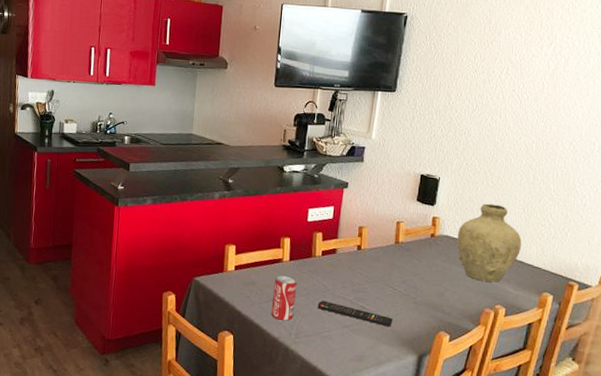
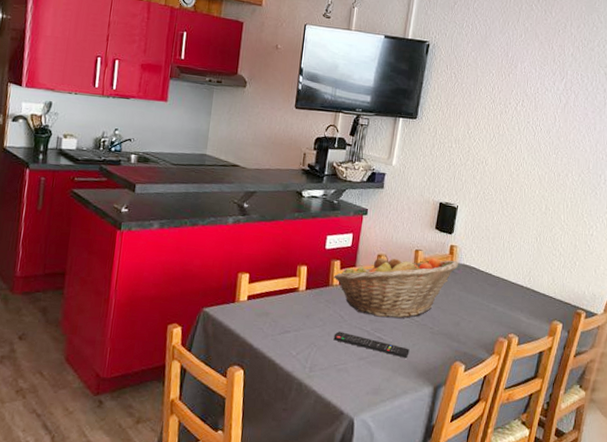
beverage can: present [272,275,298,321] -> none [285,305,314,354]
fruit basket: none [316,226,442,288] -> present [333,255,459,318]
vase: present [456,203,522,282] -> none [473,232,534,311]

